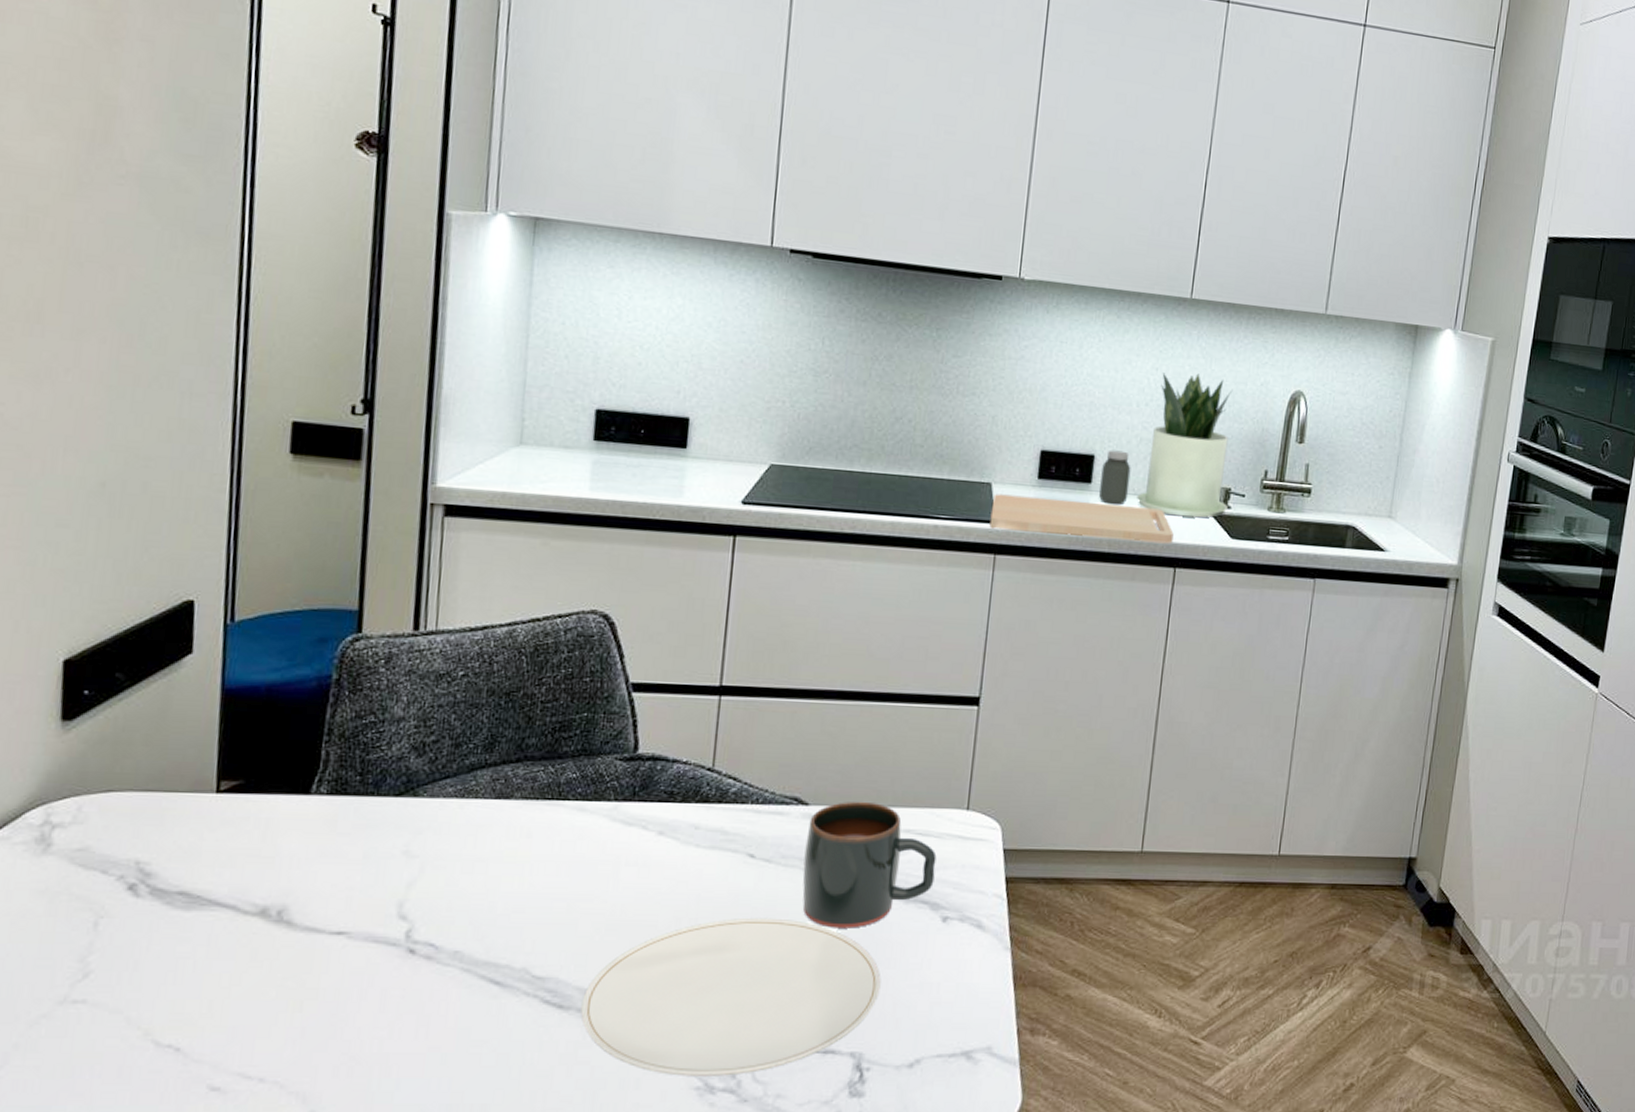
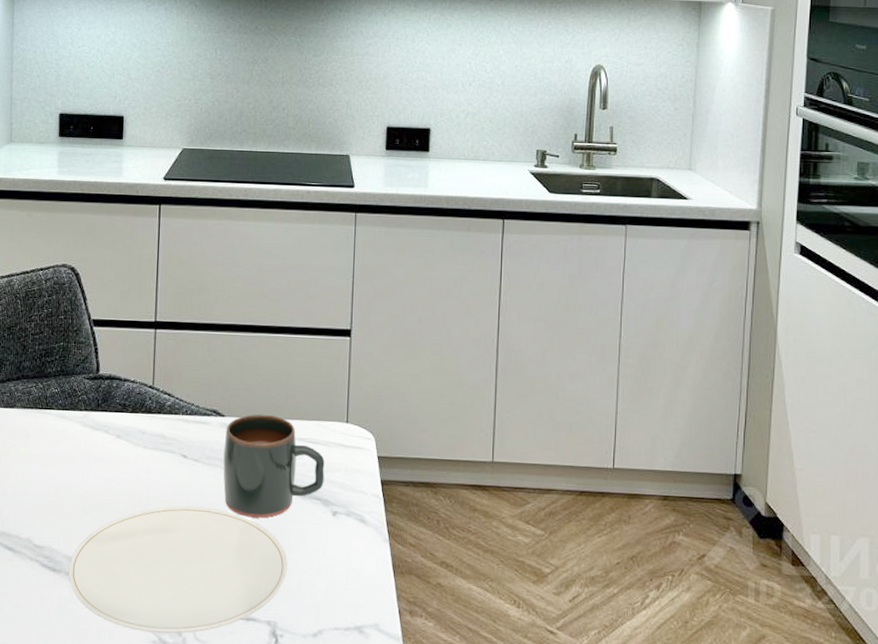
cutting board: present [989,494,1174,544] -> none [350,163,500,200]
jar: present [1099,450,1131,504] -> none [436,123,461,168]
planter: present [1137,372,1233,518] -> none [467,56,545,177]

